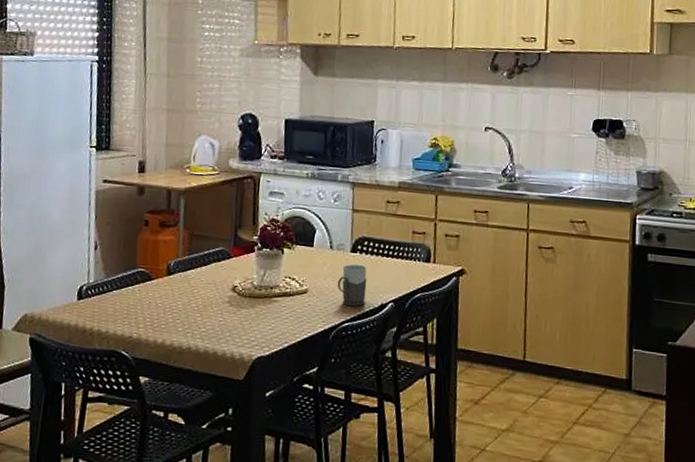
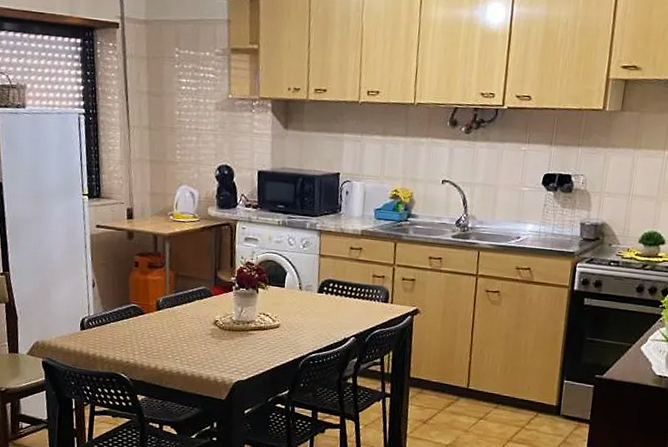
mug: present [337,264,367,306] -> none [305,303,332,340]

